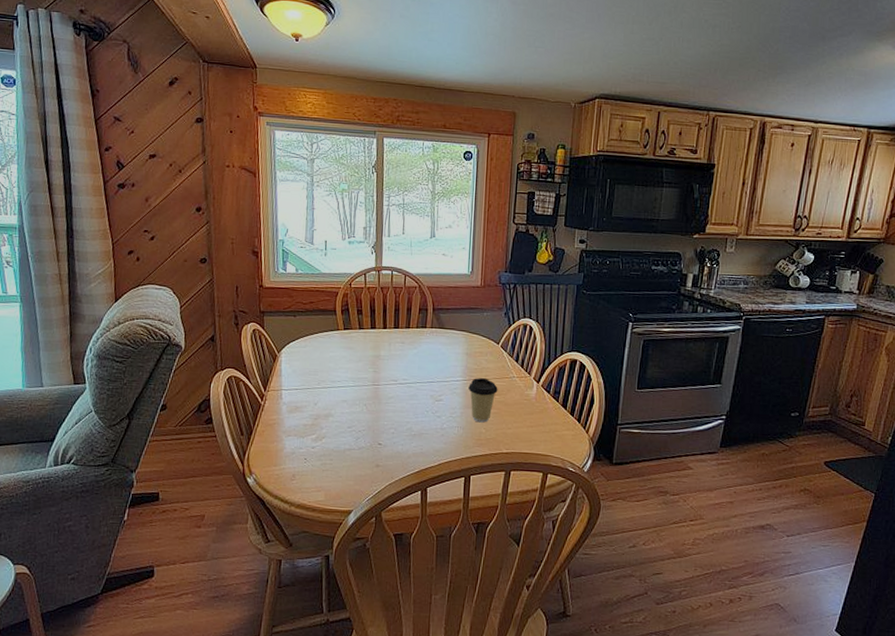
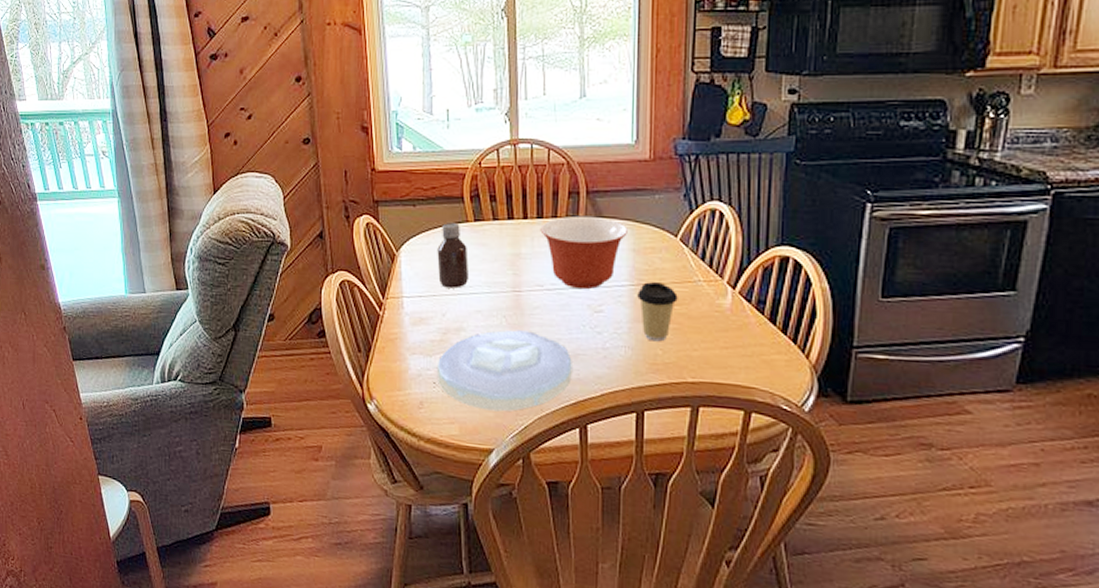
plate: none [307,415,417,480] -> present [436,330,572,412]
bottle: none [312,331,338,383] -> present [437,223,470,289]
mixing bowl: none [396,327,463,384] -> present [540,215,628,290]

